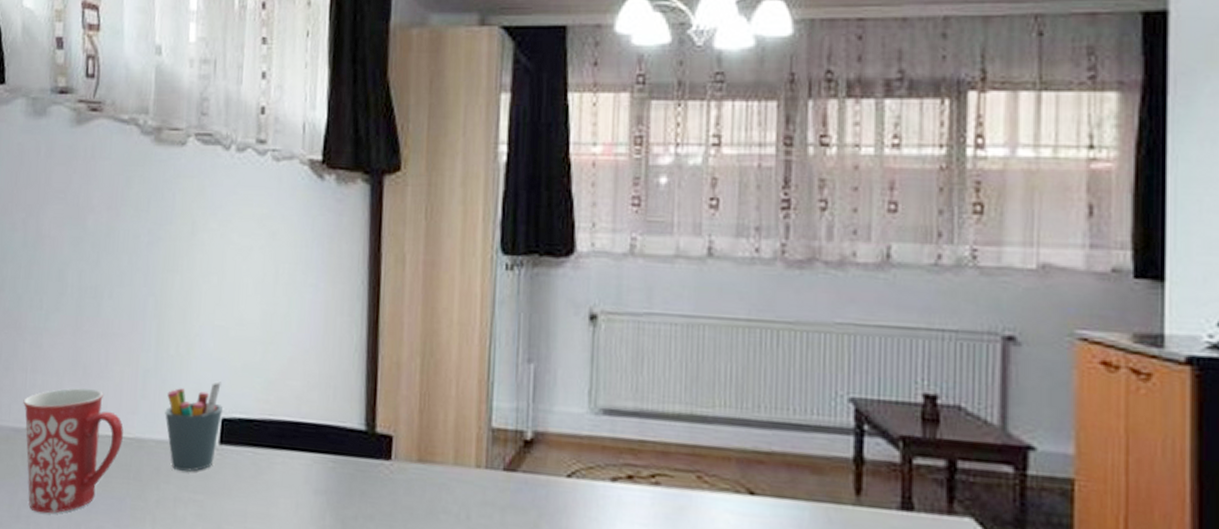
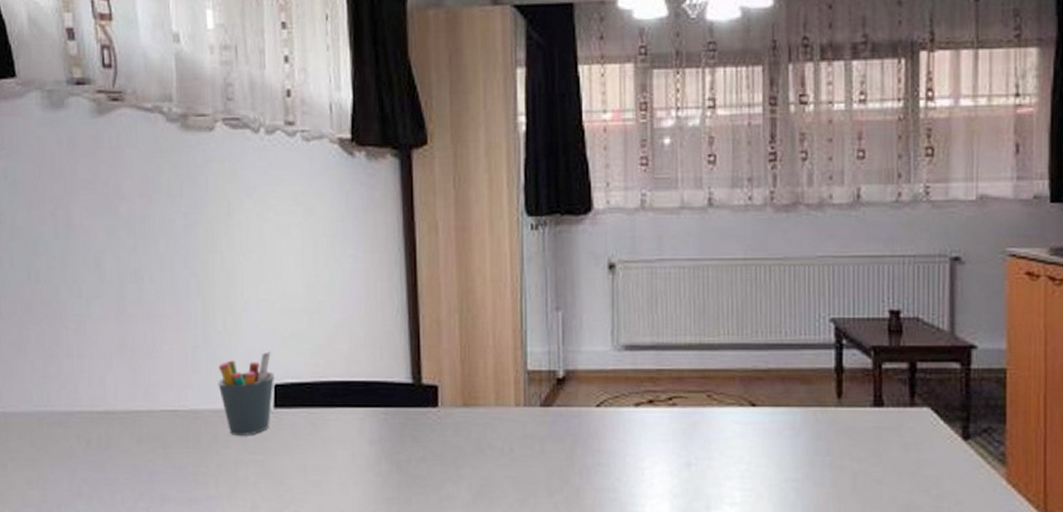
mug: present [23,388,124,514] -> none [72,369,178,488]

